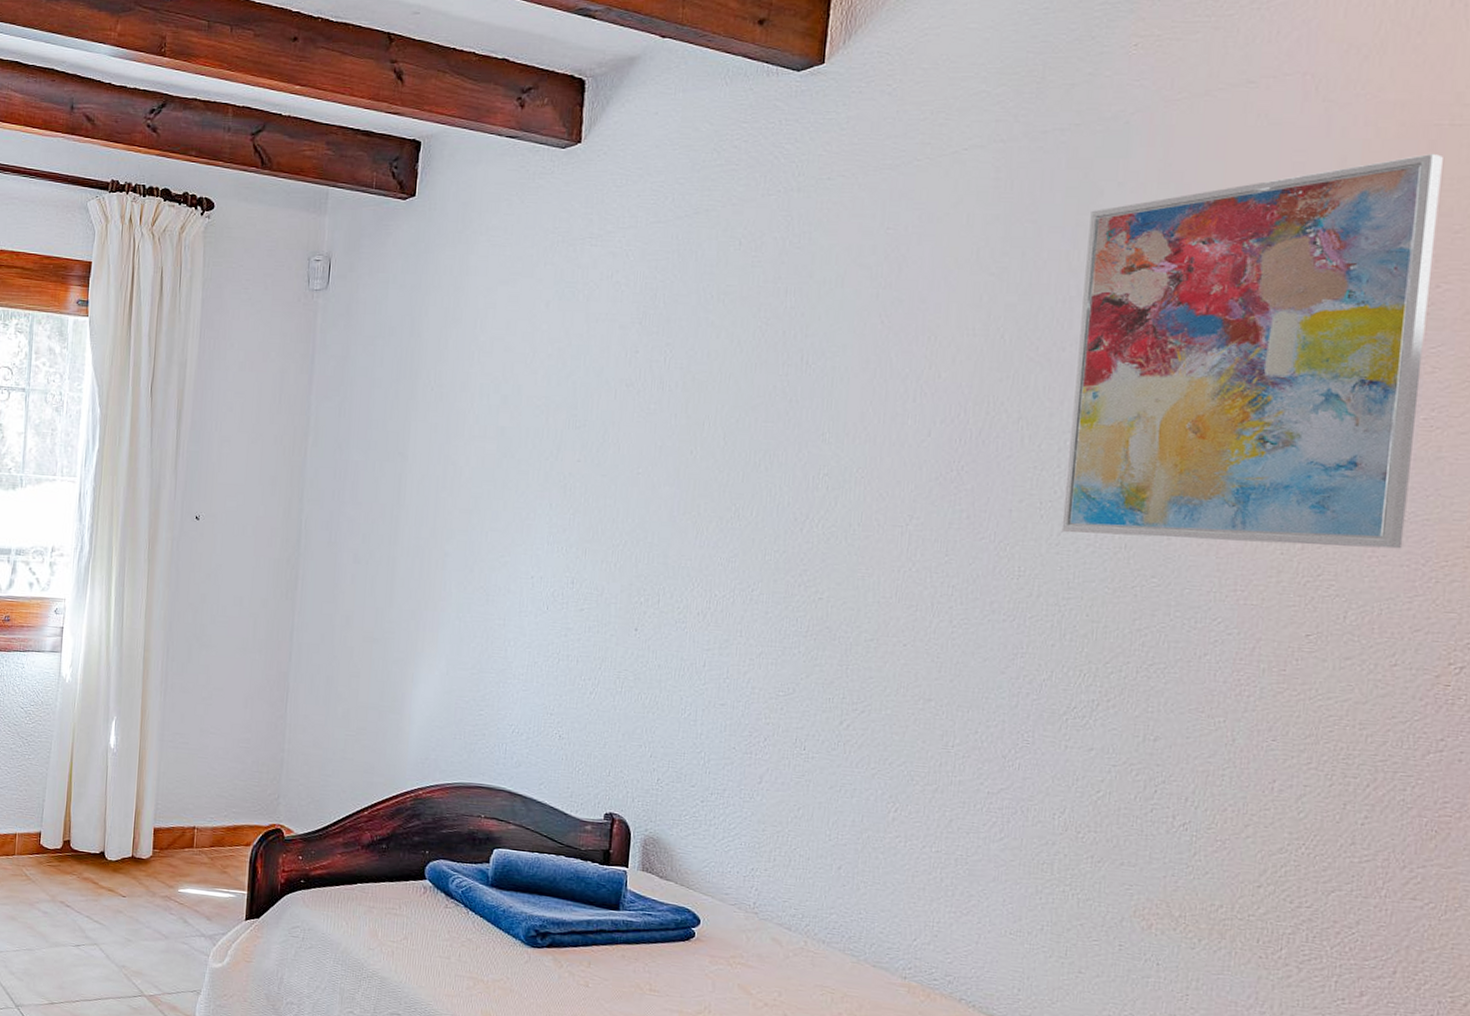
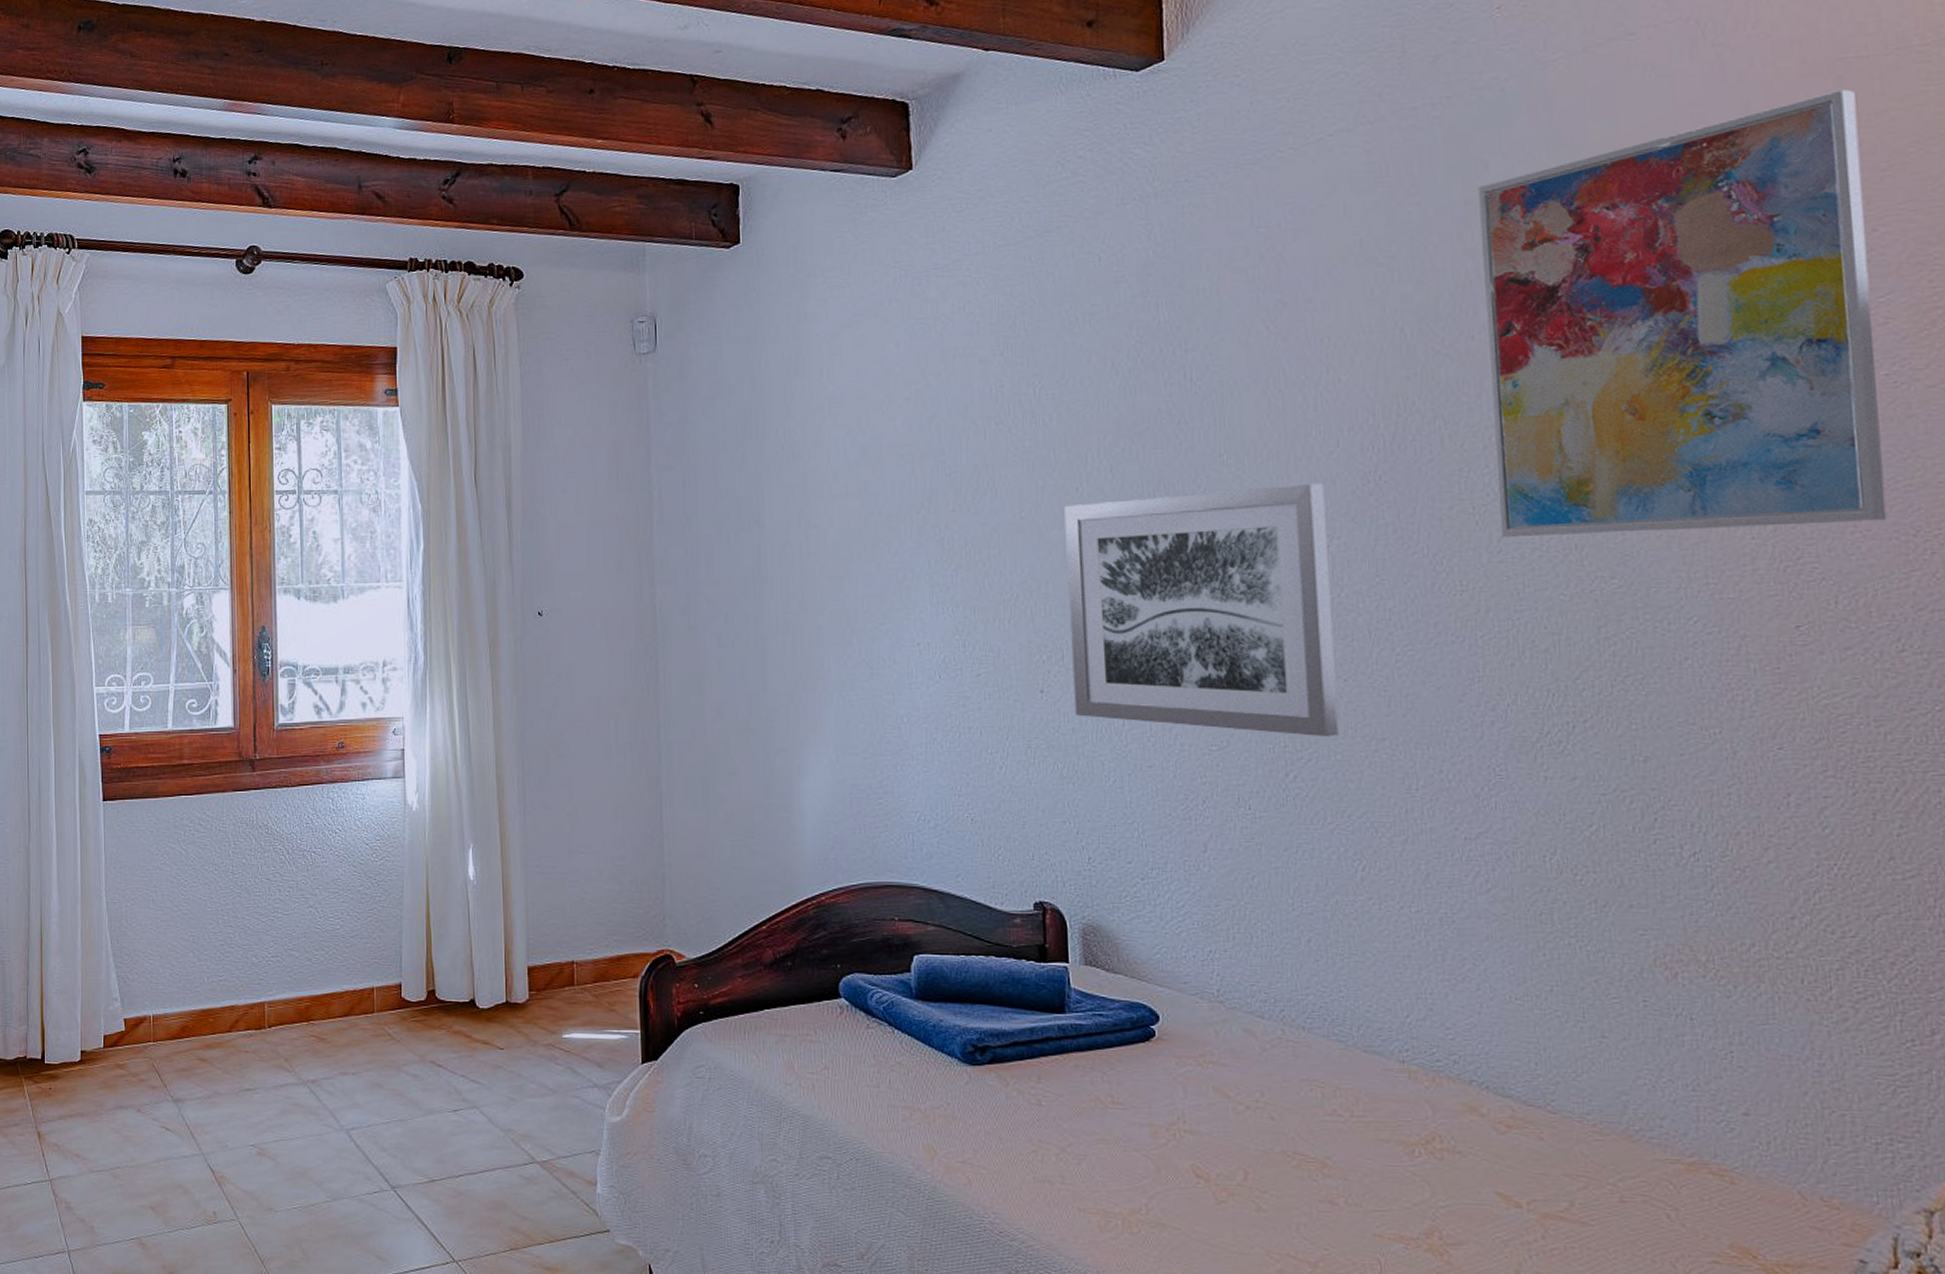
wall art: none [663,465,911,694] -> present [1064,483,1339,738]

